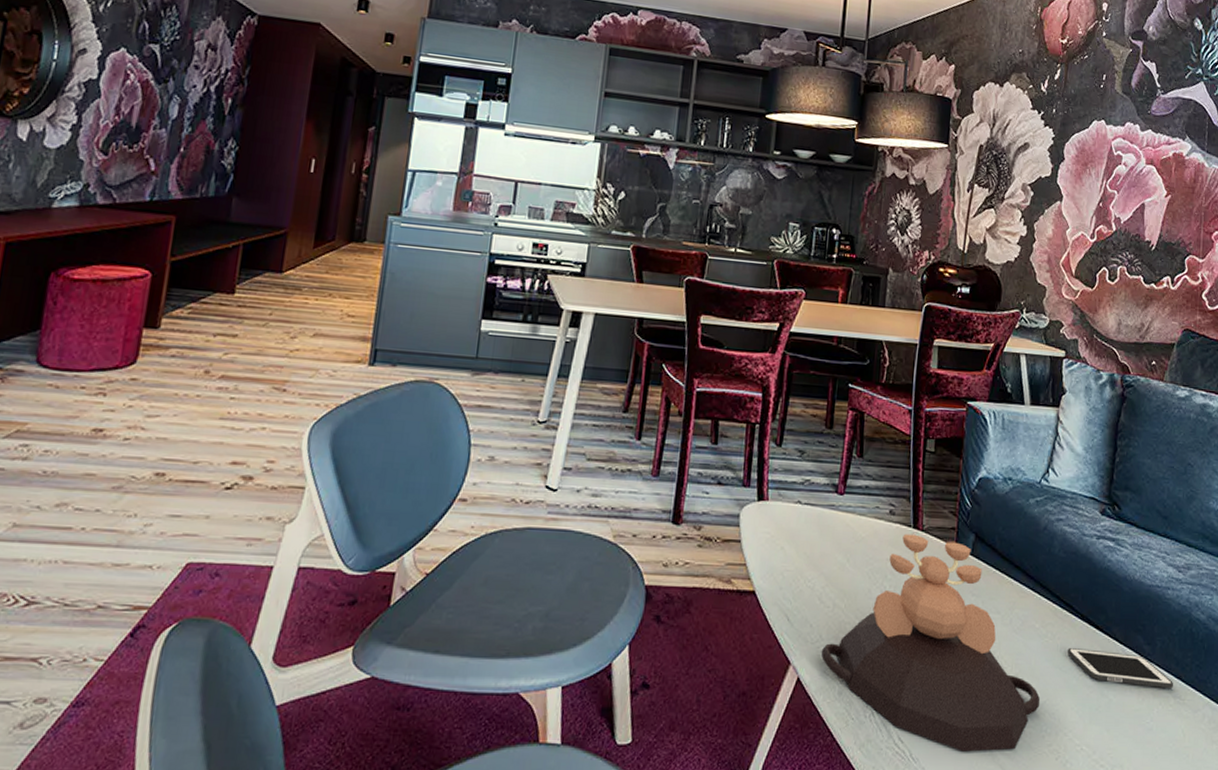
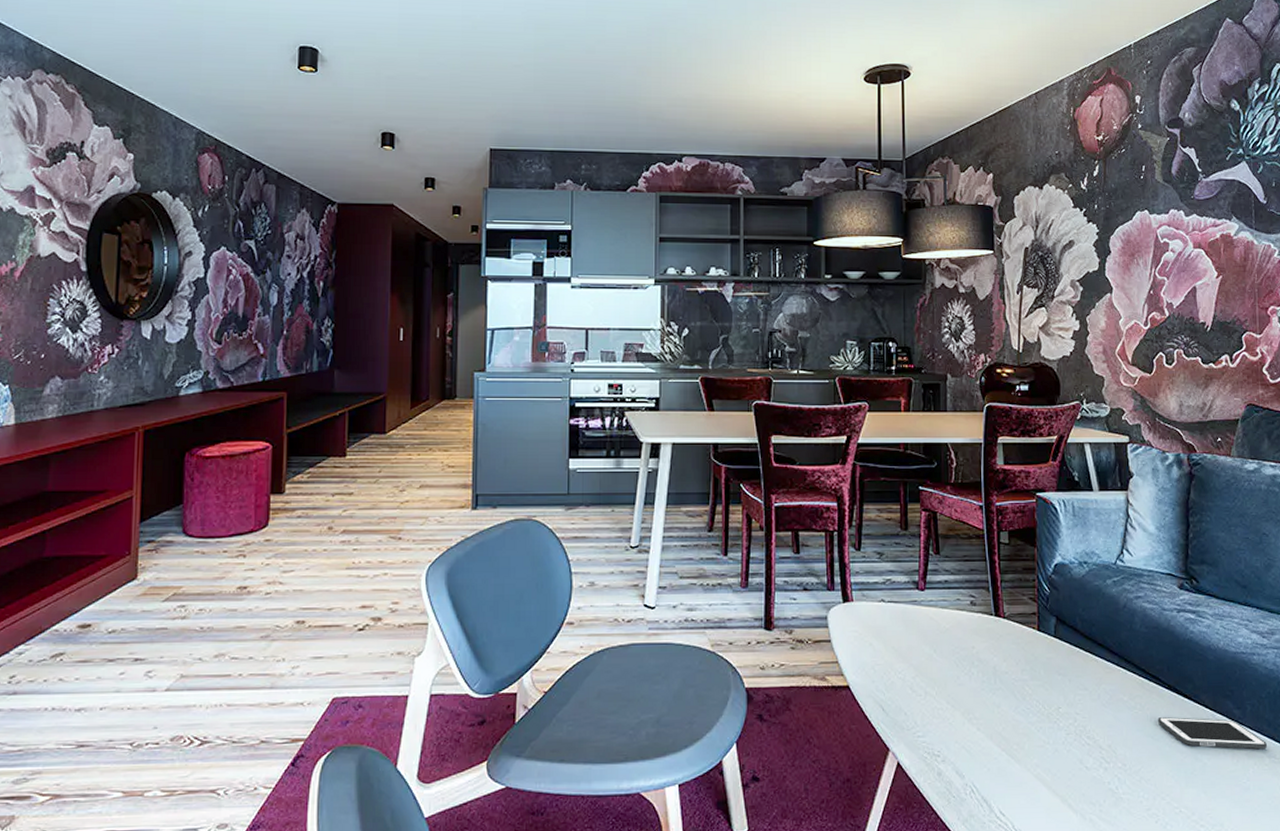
decorative bowl: present [821,533,1040,752] -> none [918,622,1135,821]

